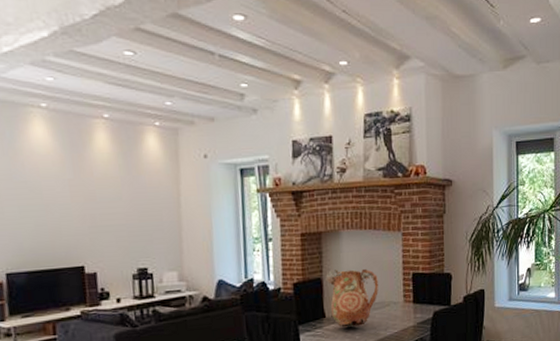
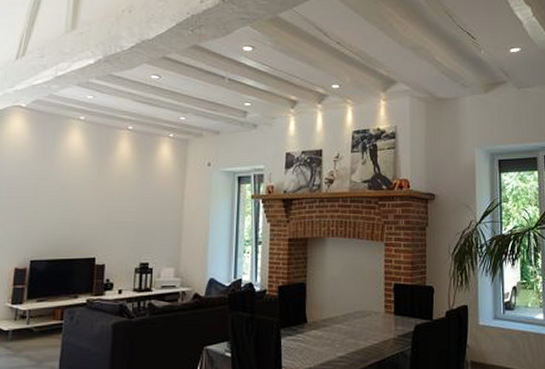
flower bouquet: present [324,268,379,328] -> none [308,275,360,334]

